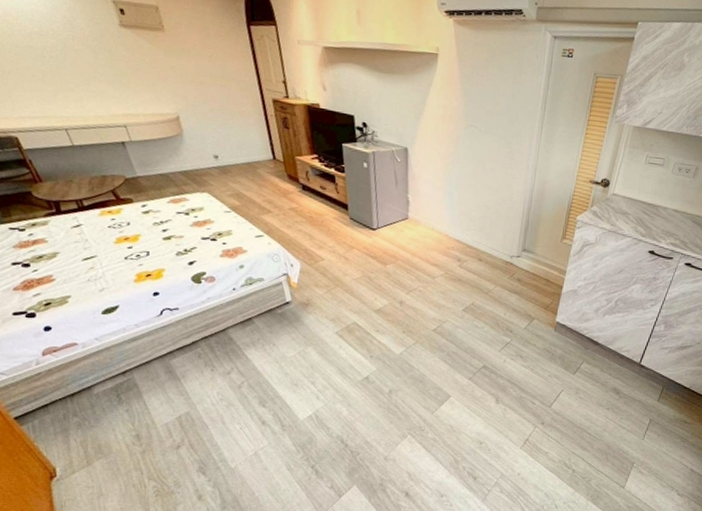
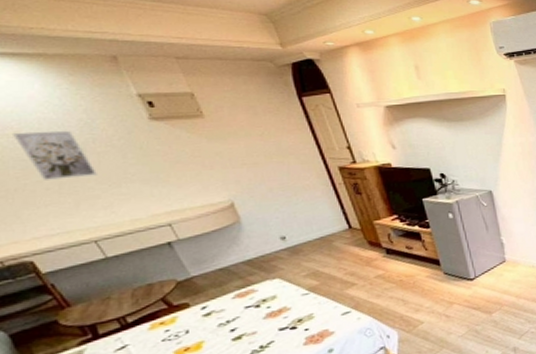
wall art: none [10,19,73,70] -> present [11,130,97,180]

